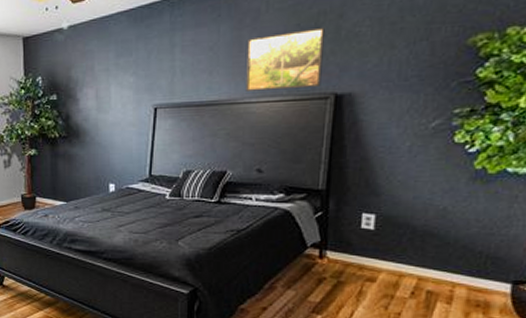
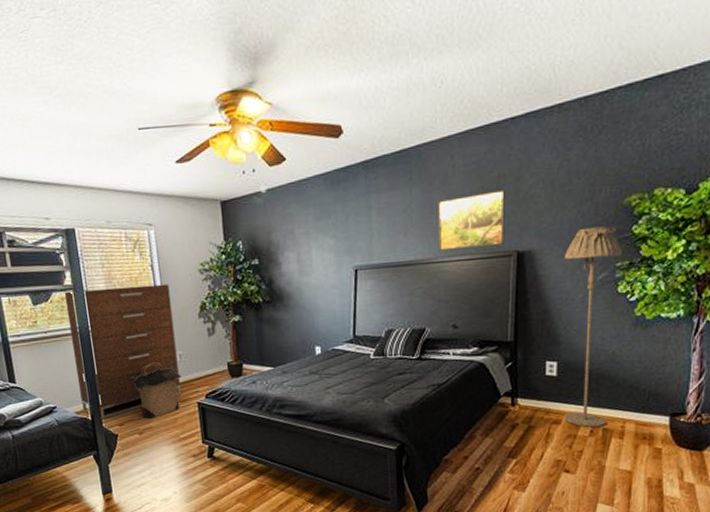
floor lamp: none [380,68,462,290] -> present [564,226,622,428]

